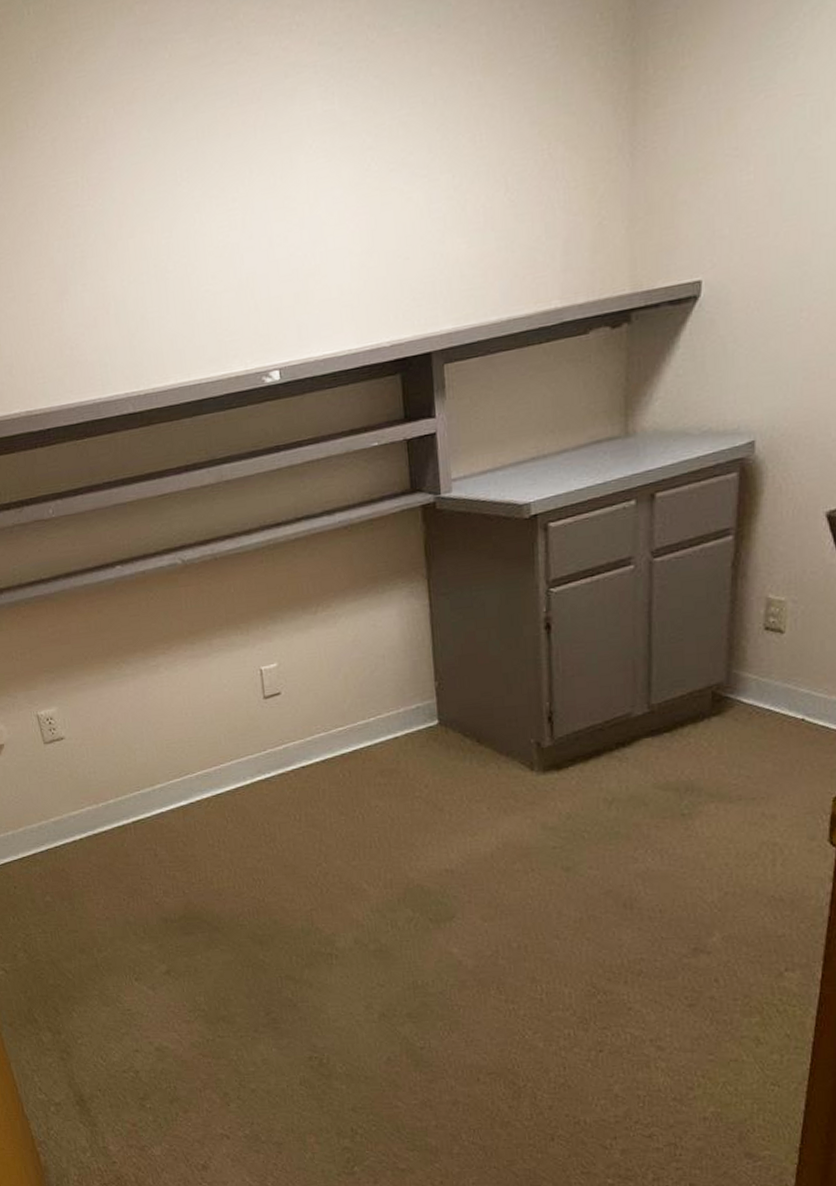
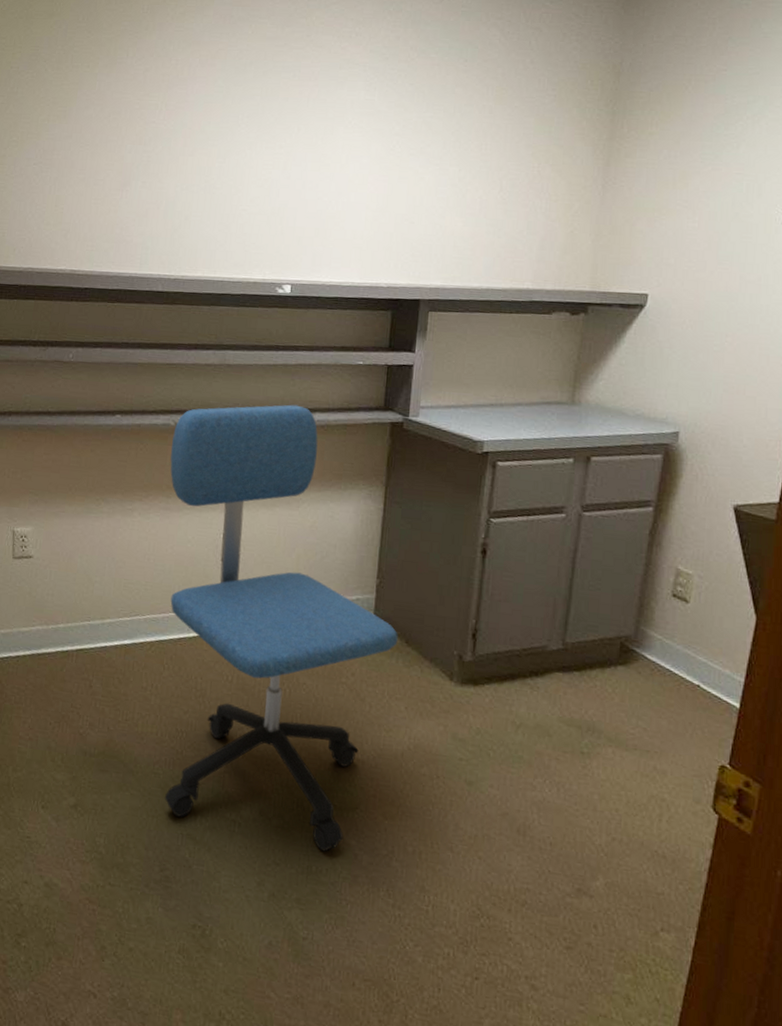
office chair: none [182,509,469,965] -> present [164,404,398,852]

